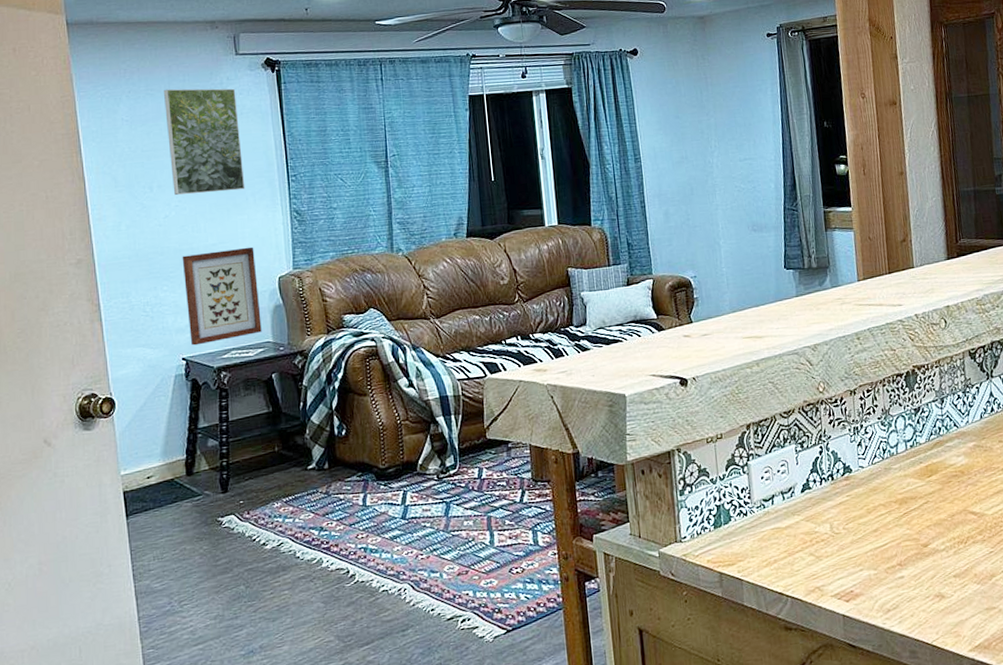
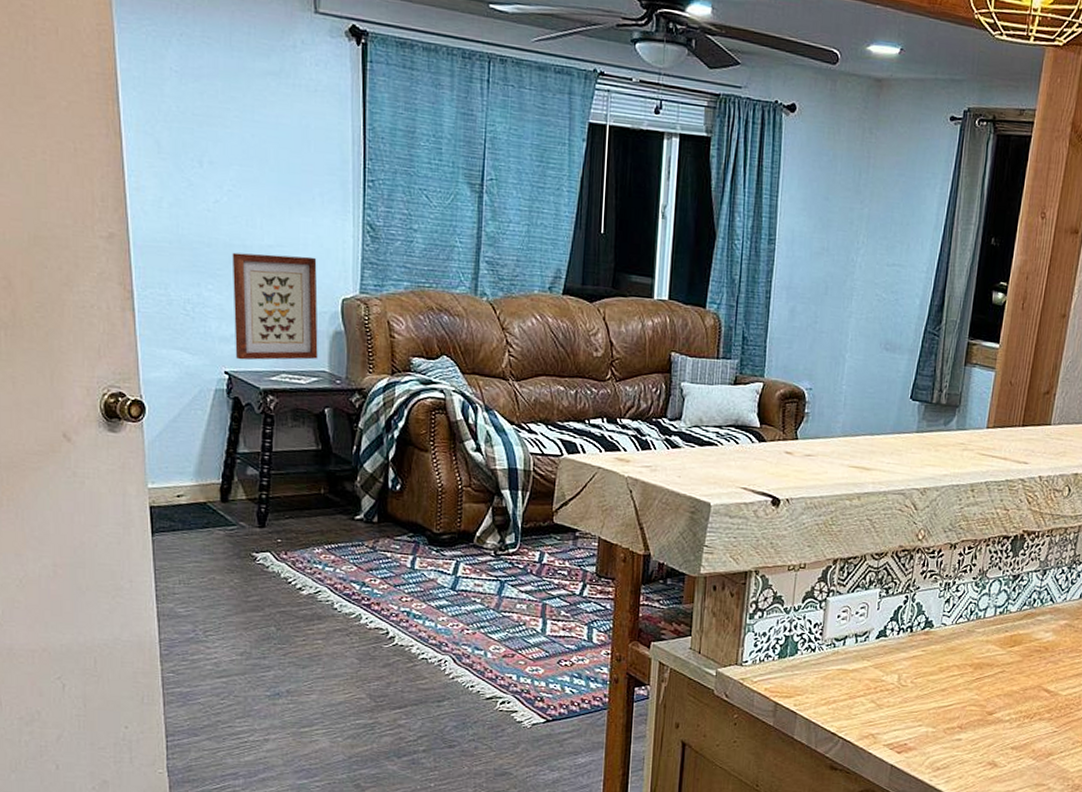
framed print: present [164,88,245,196] -> none [223,40,313,186]

